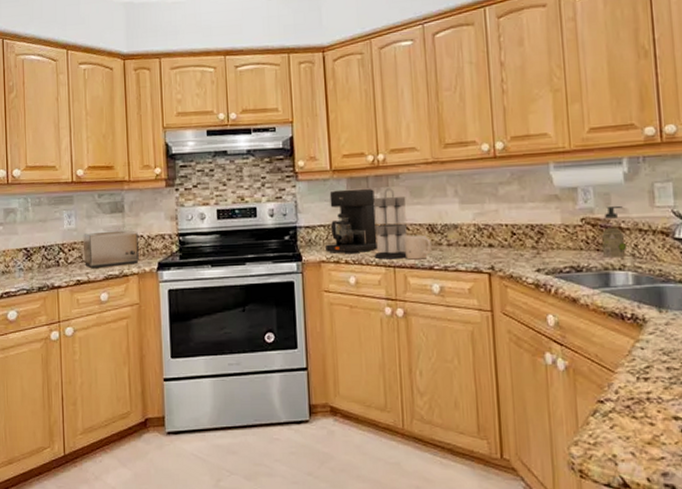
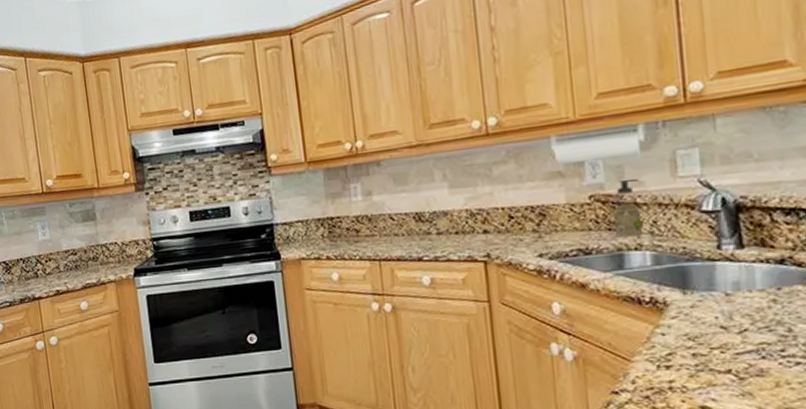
toaster: present [82,230,139,269] -> none [57,237,115,279]
coffee maker: present [326,189,378,254] -> none [305,179,361,249]
spice rack: present [373,188,407,260] -> none [353,177,393,253]
mug: present [403,234,432,260] -> none [388,224,420,252]

